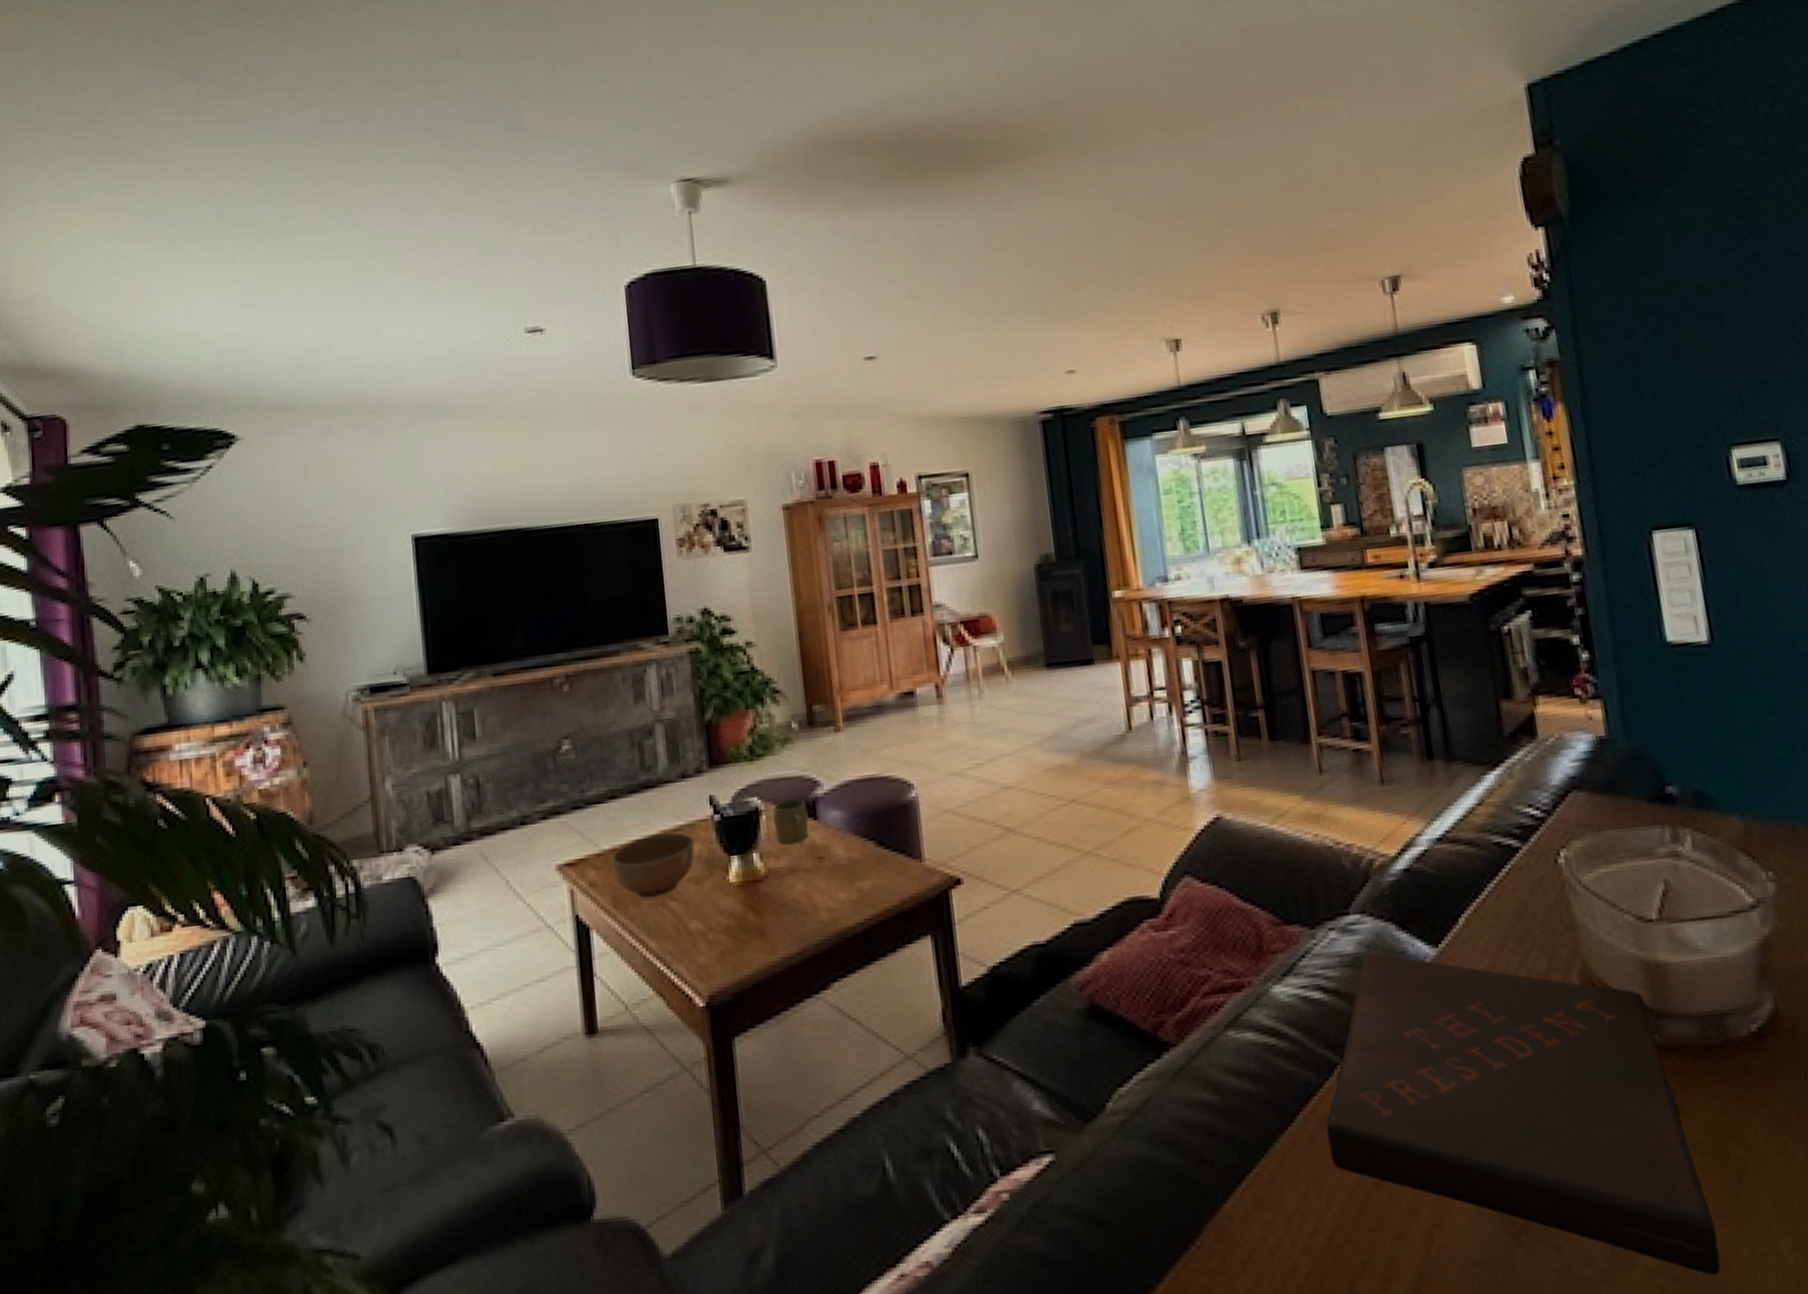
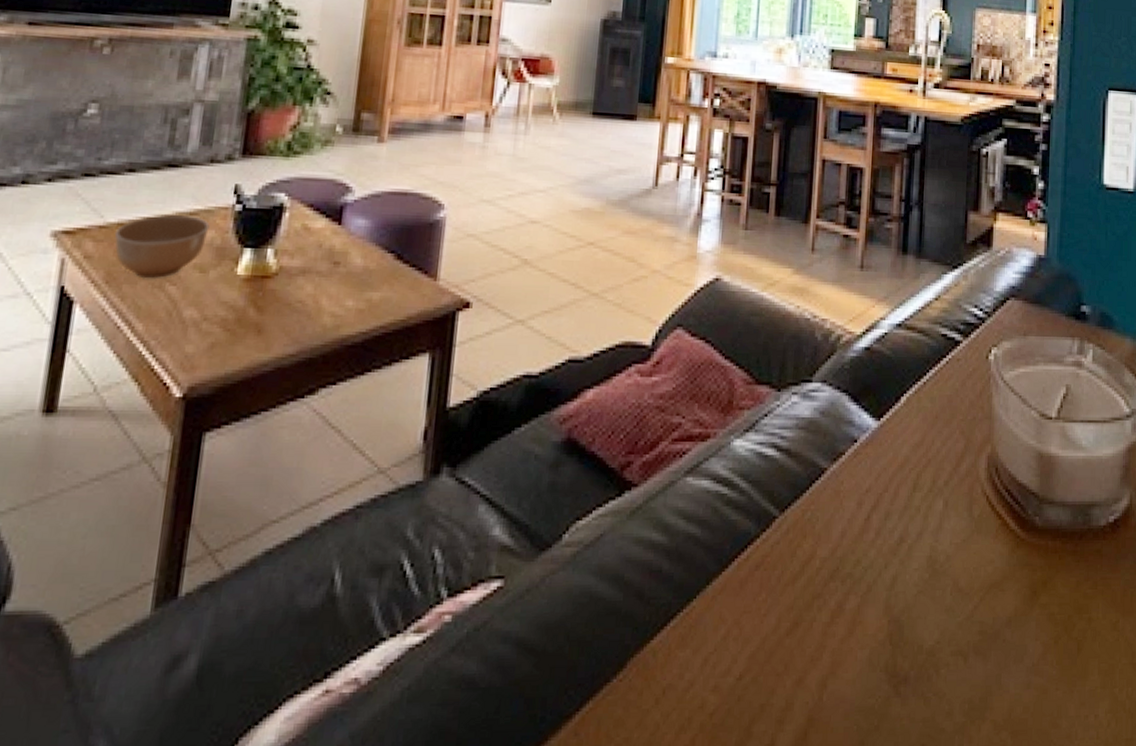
mug: present [773,798,809,844] -> none [295,201,334,245]
book: present [1326,951,1721,1275] -> none [754,417,1053,731]

